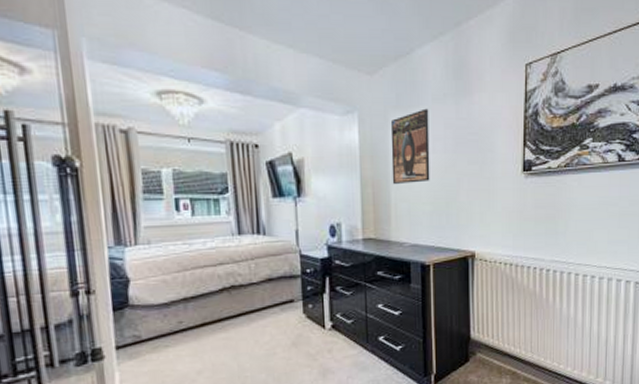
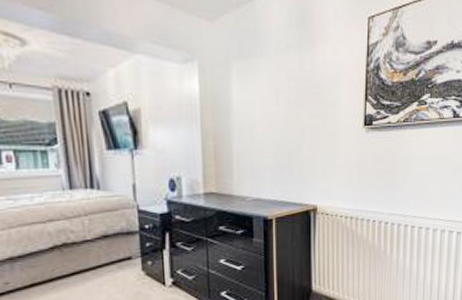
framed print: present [390,108,430,184] -> none [232,59,273,137]

